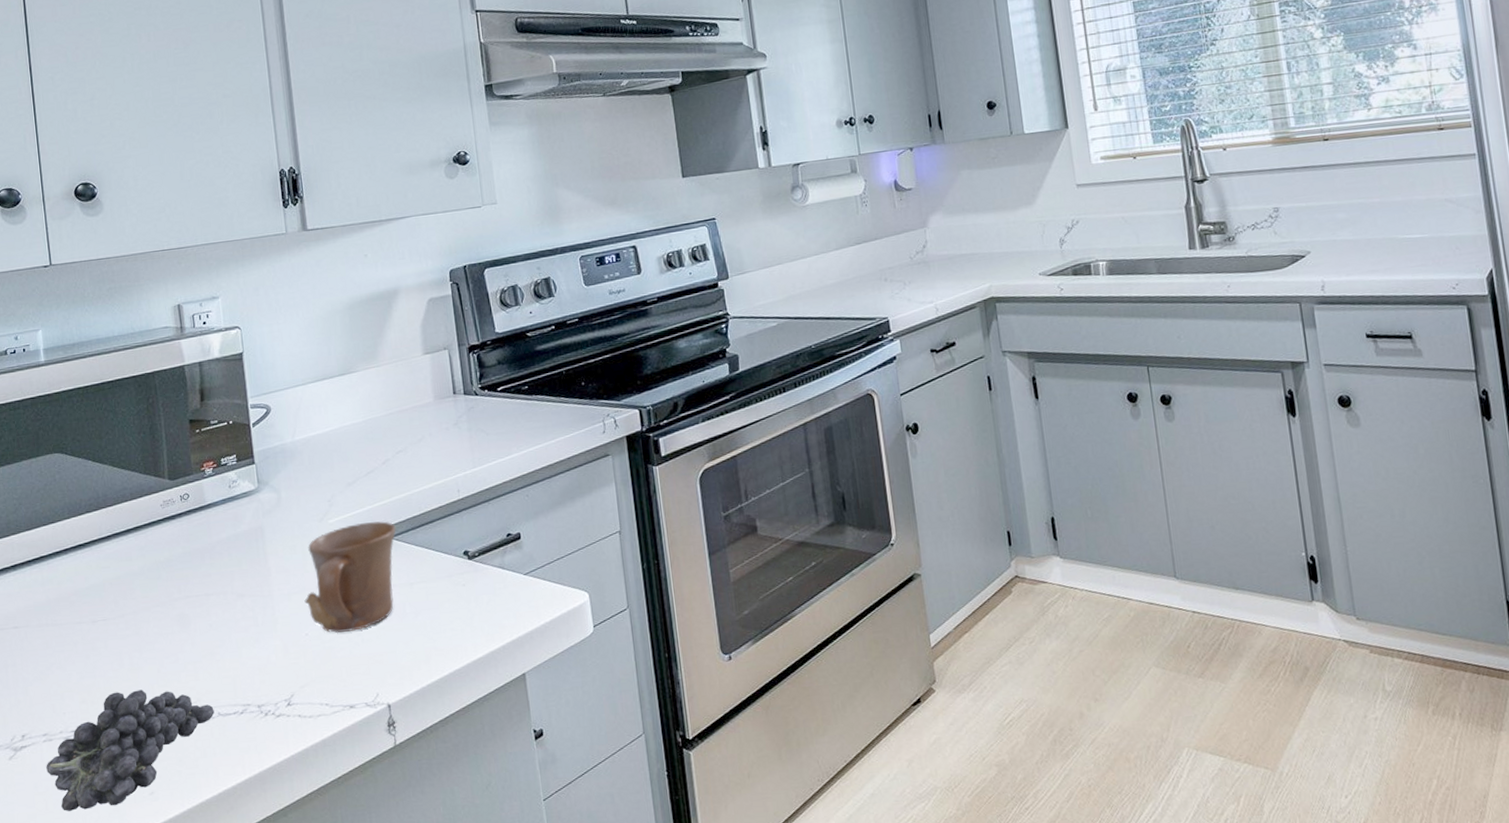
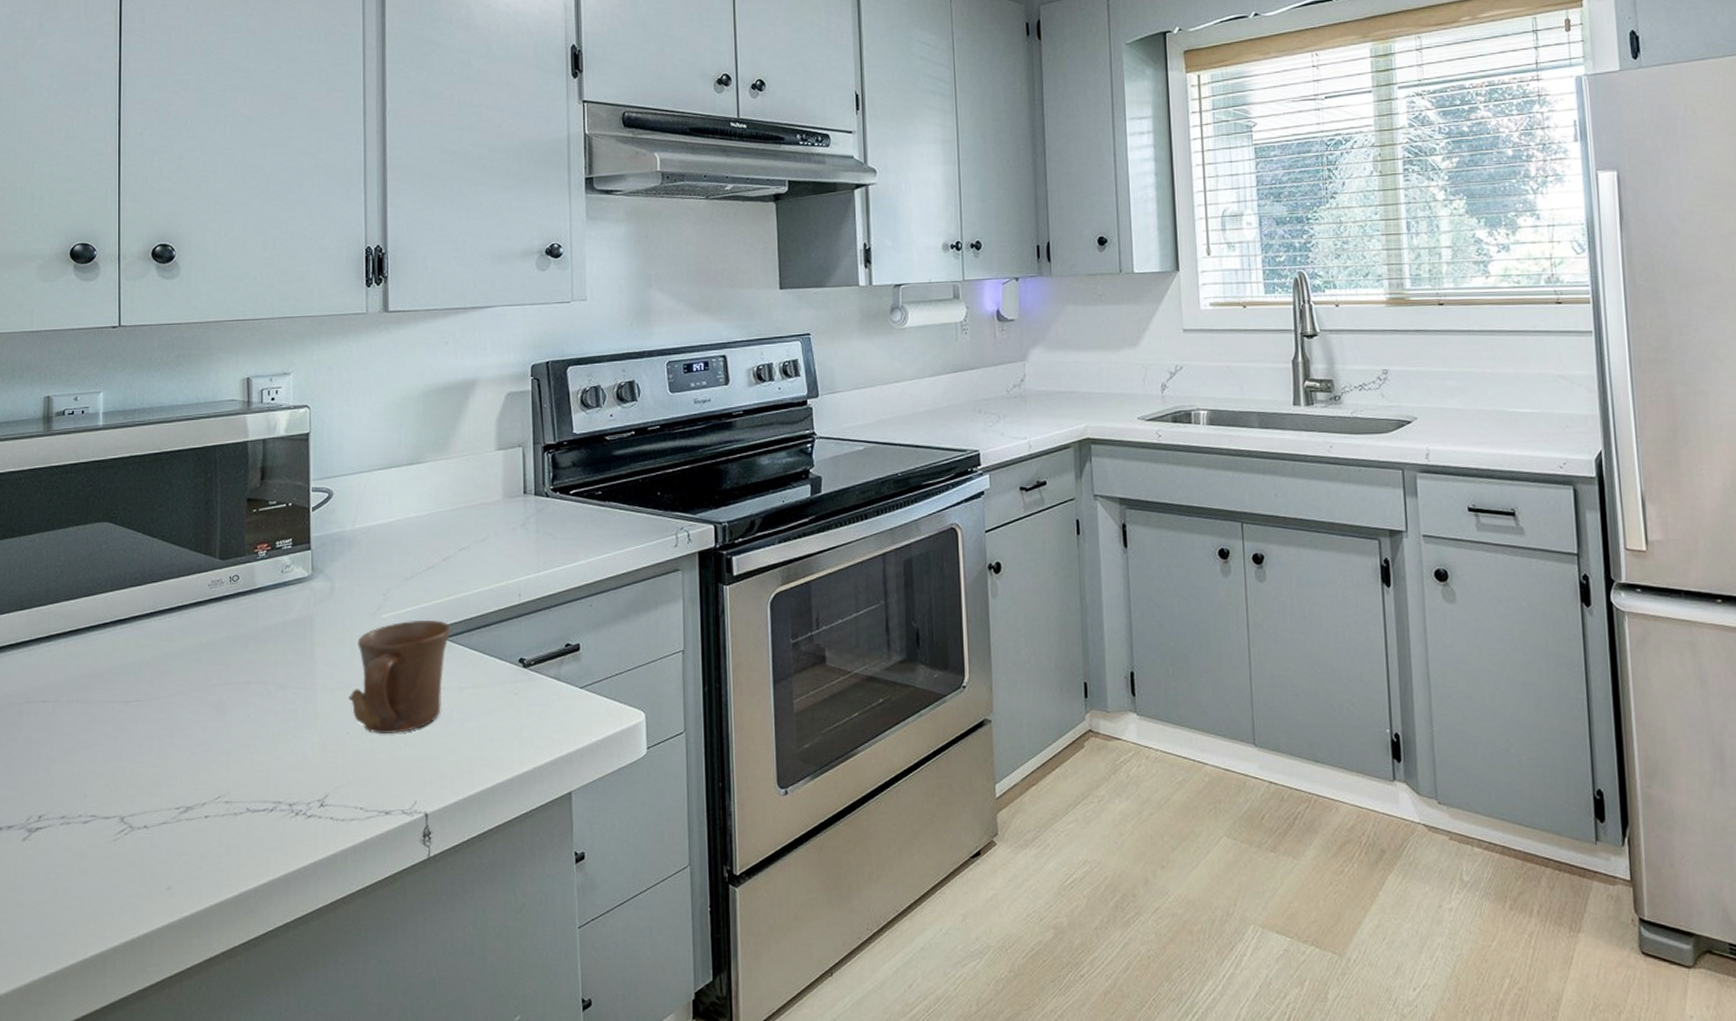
fruit: present [46,689,215,811] -> none [61,777,243,900]

